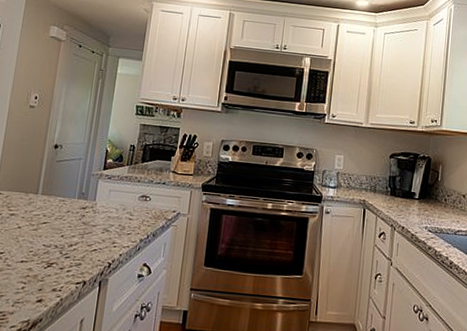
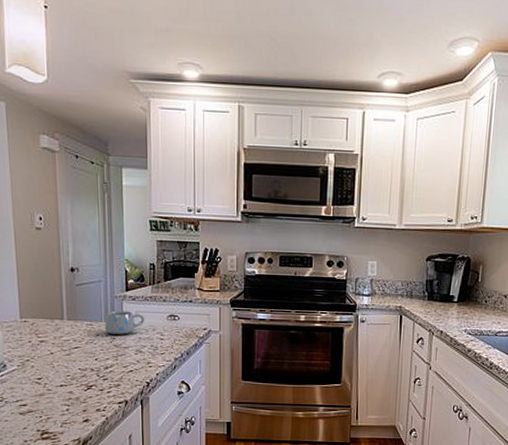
mug: none [76,188,118,212] -> present [104,310,145,335]

